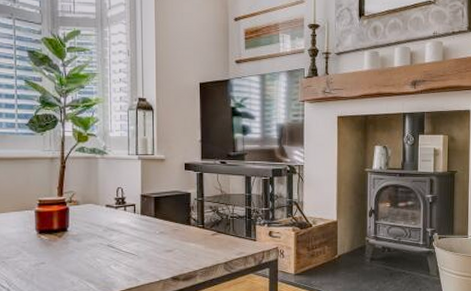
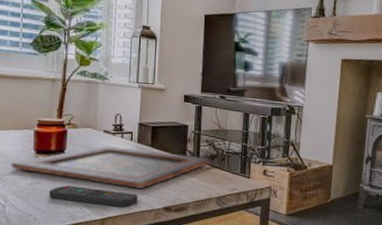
religious icon: none [12,219,215,261] -> present [10,145,210,189]
remote control: none [53,263,145,281] -> present [48,185,138,207]

